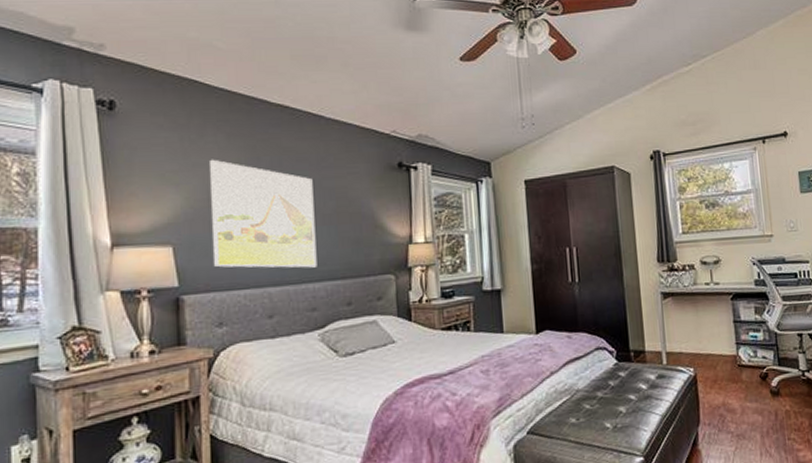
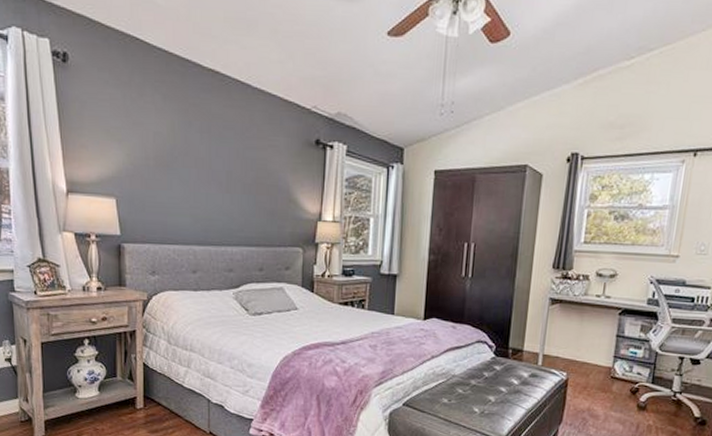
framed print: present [210,159,317,268] -> none [148,119,237,233]

